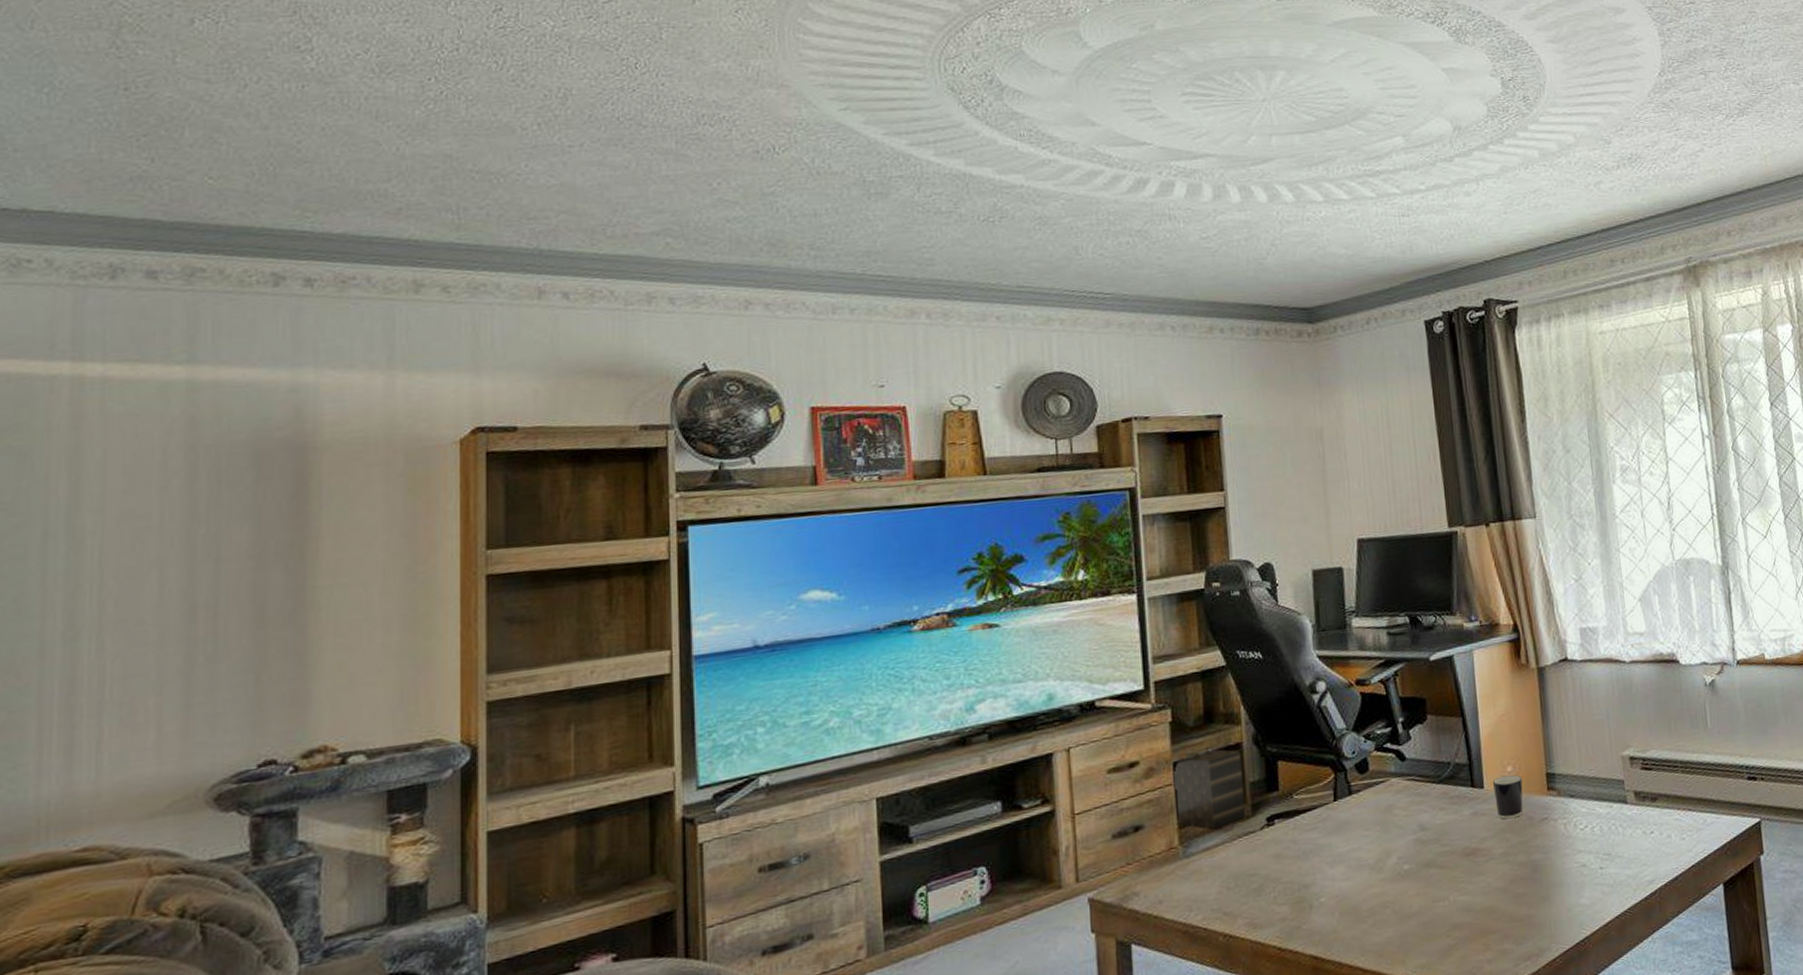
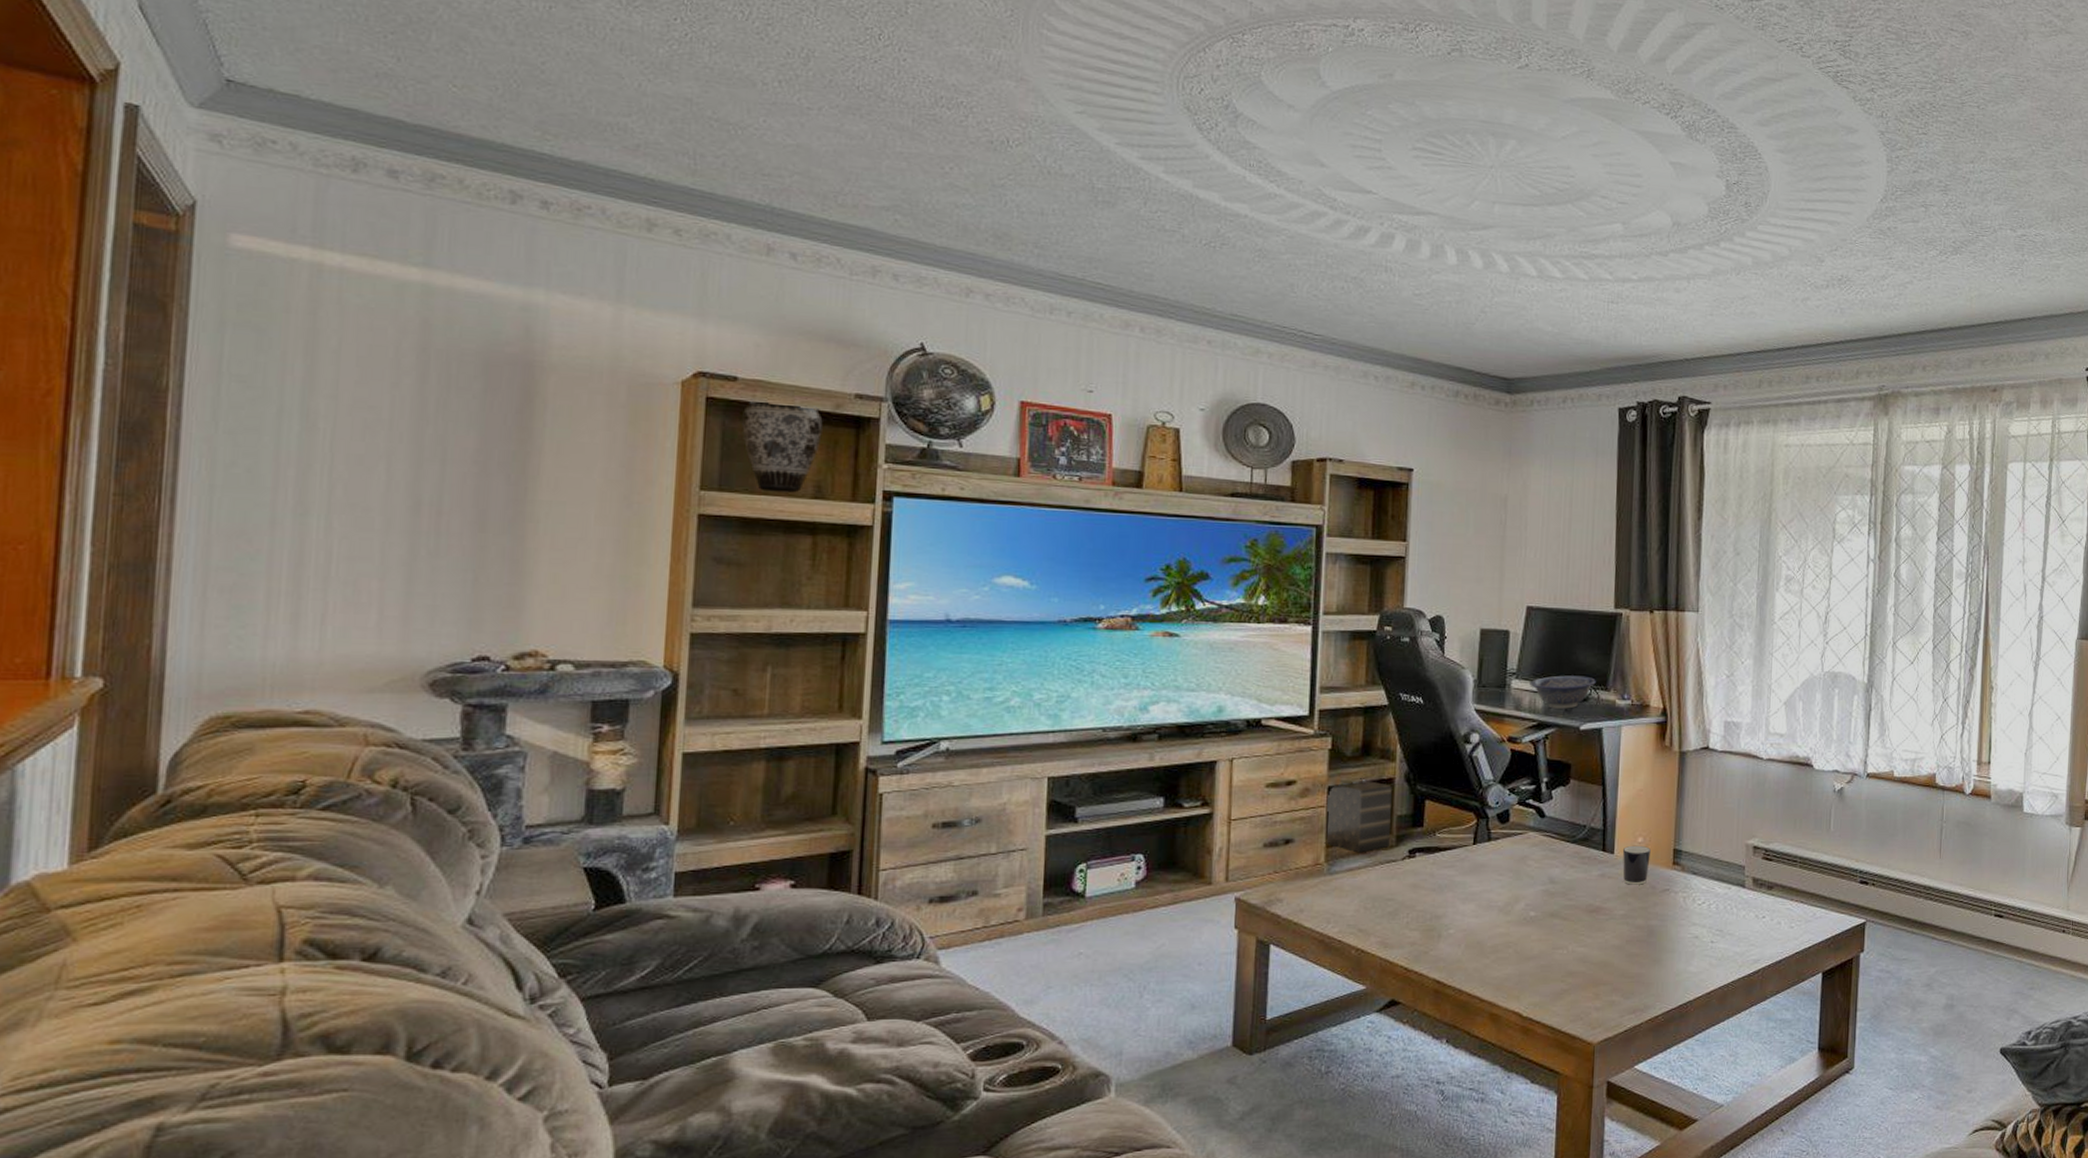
decorative vase: none [524,444,609,541] -> present [741,399,823,493]
decorative bowl: none [1371,603,1441,643] -> present [1530,675,1597,709]

